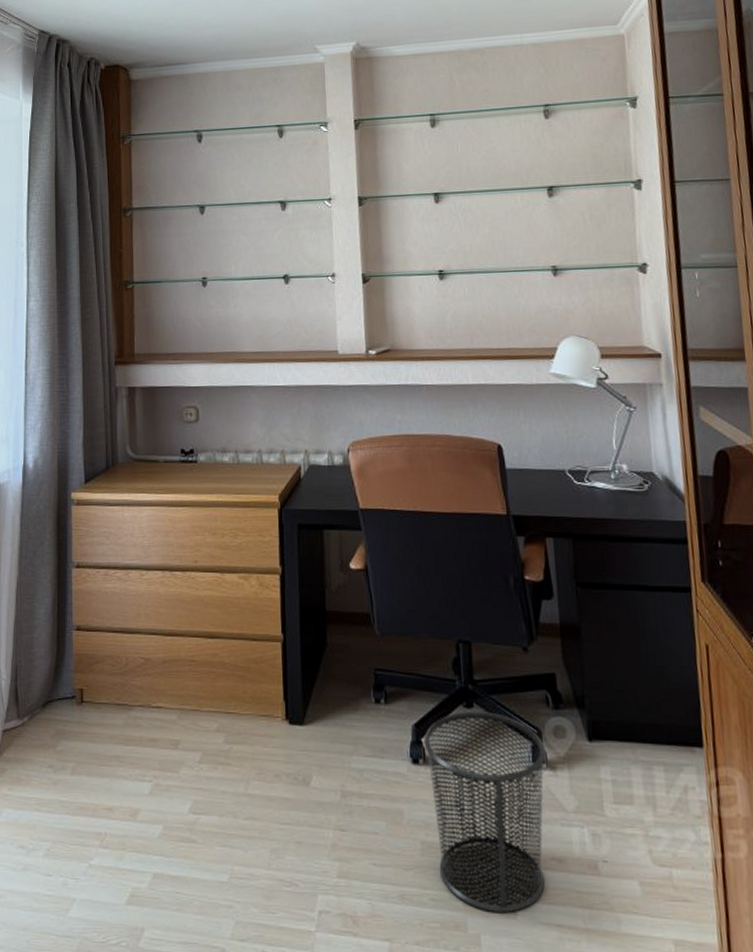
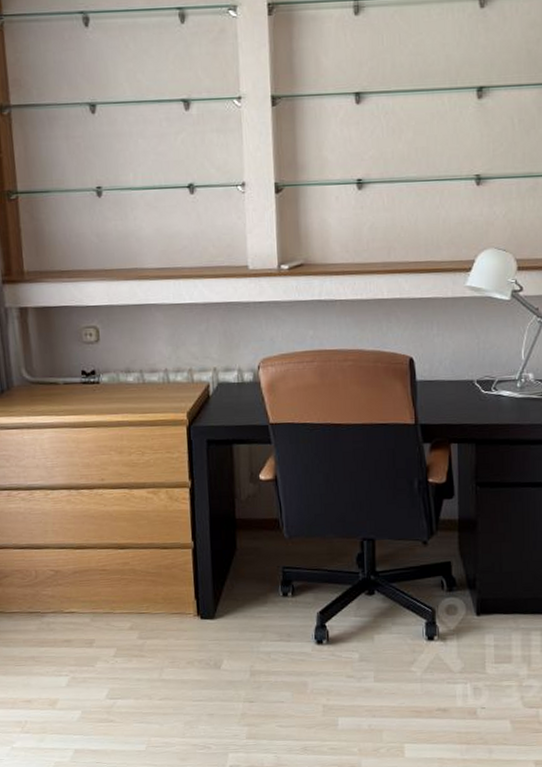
waste bin: present [424,710,546,913] -> none [328,597,438,754]

